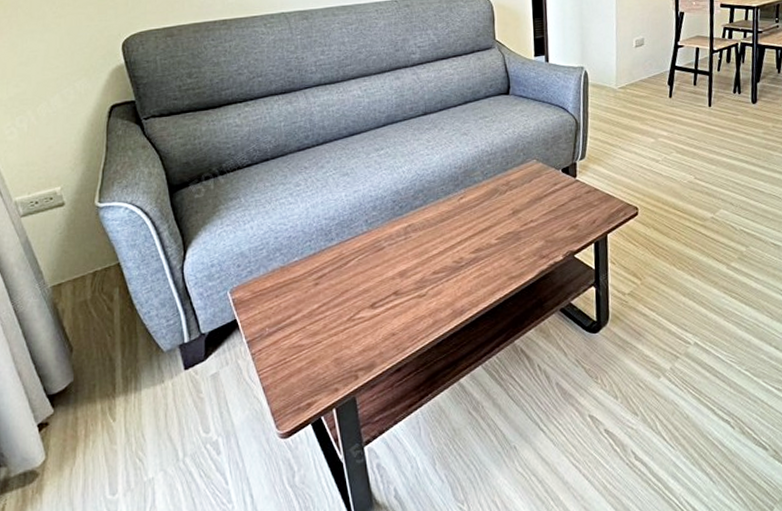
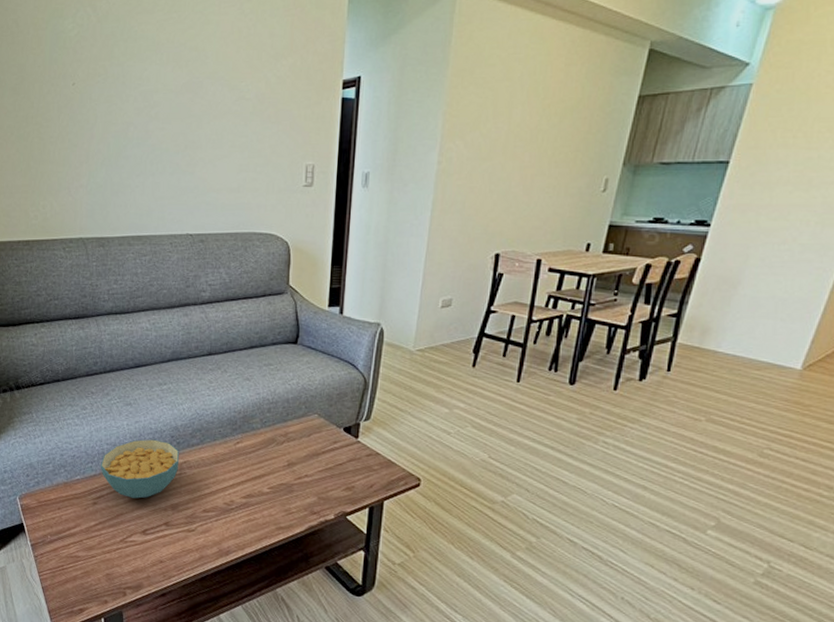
cereal bowl: none [319,206,403,272] -> present [100,439,179,499]

